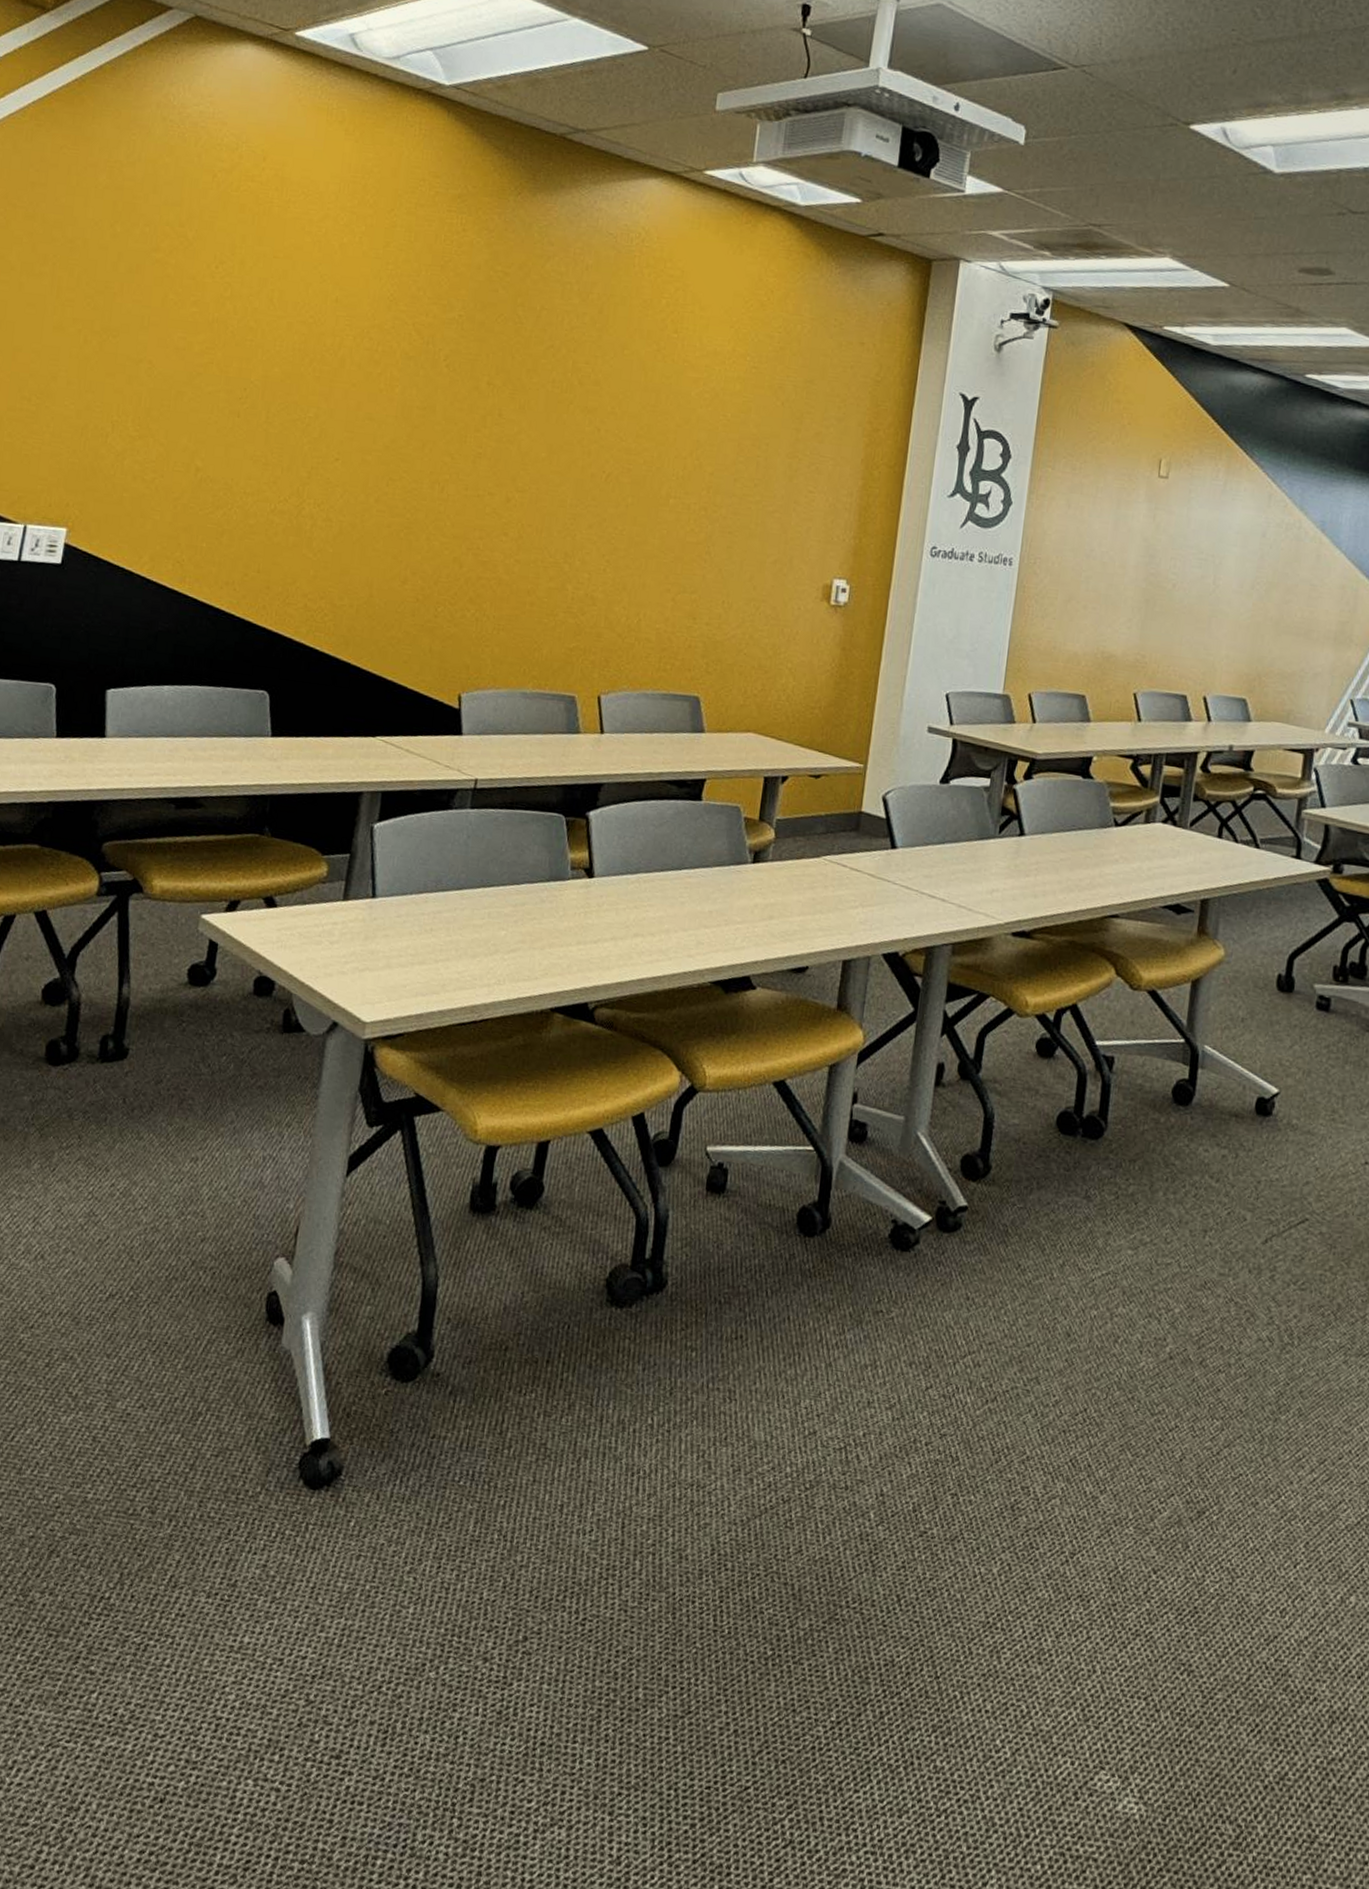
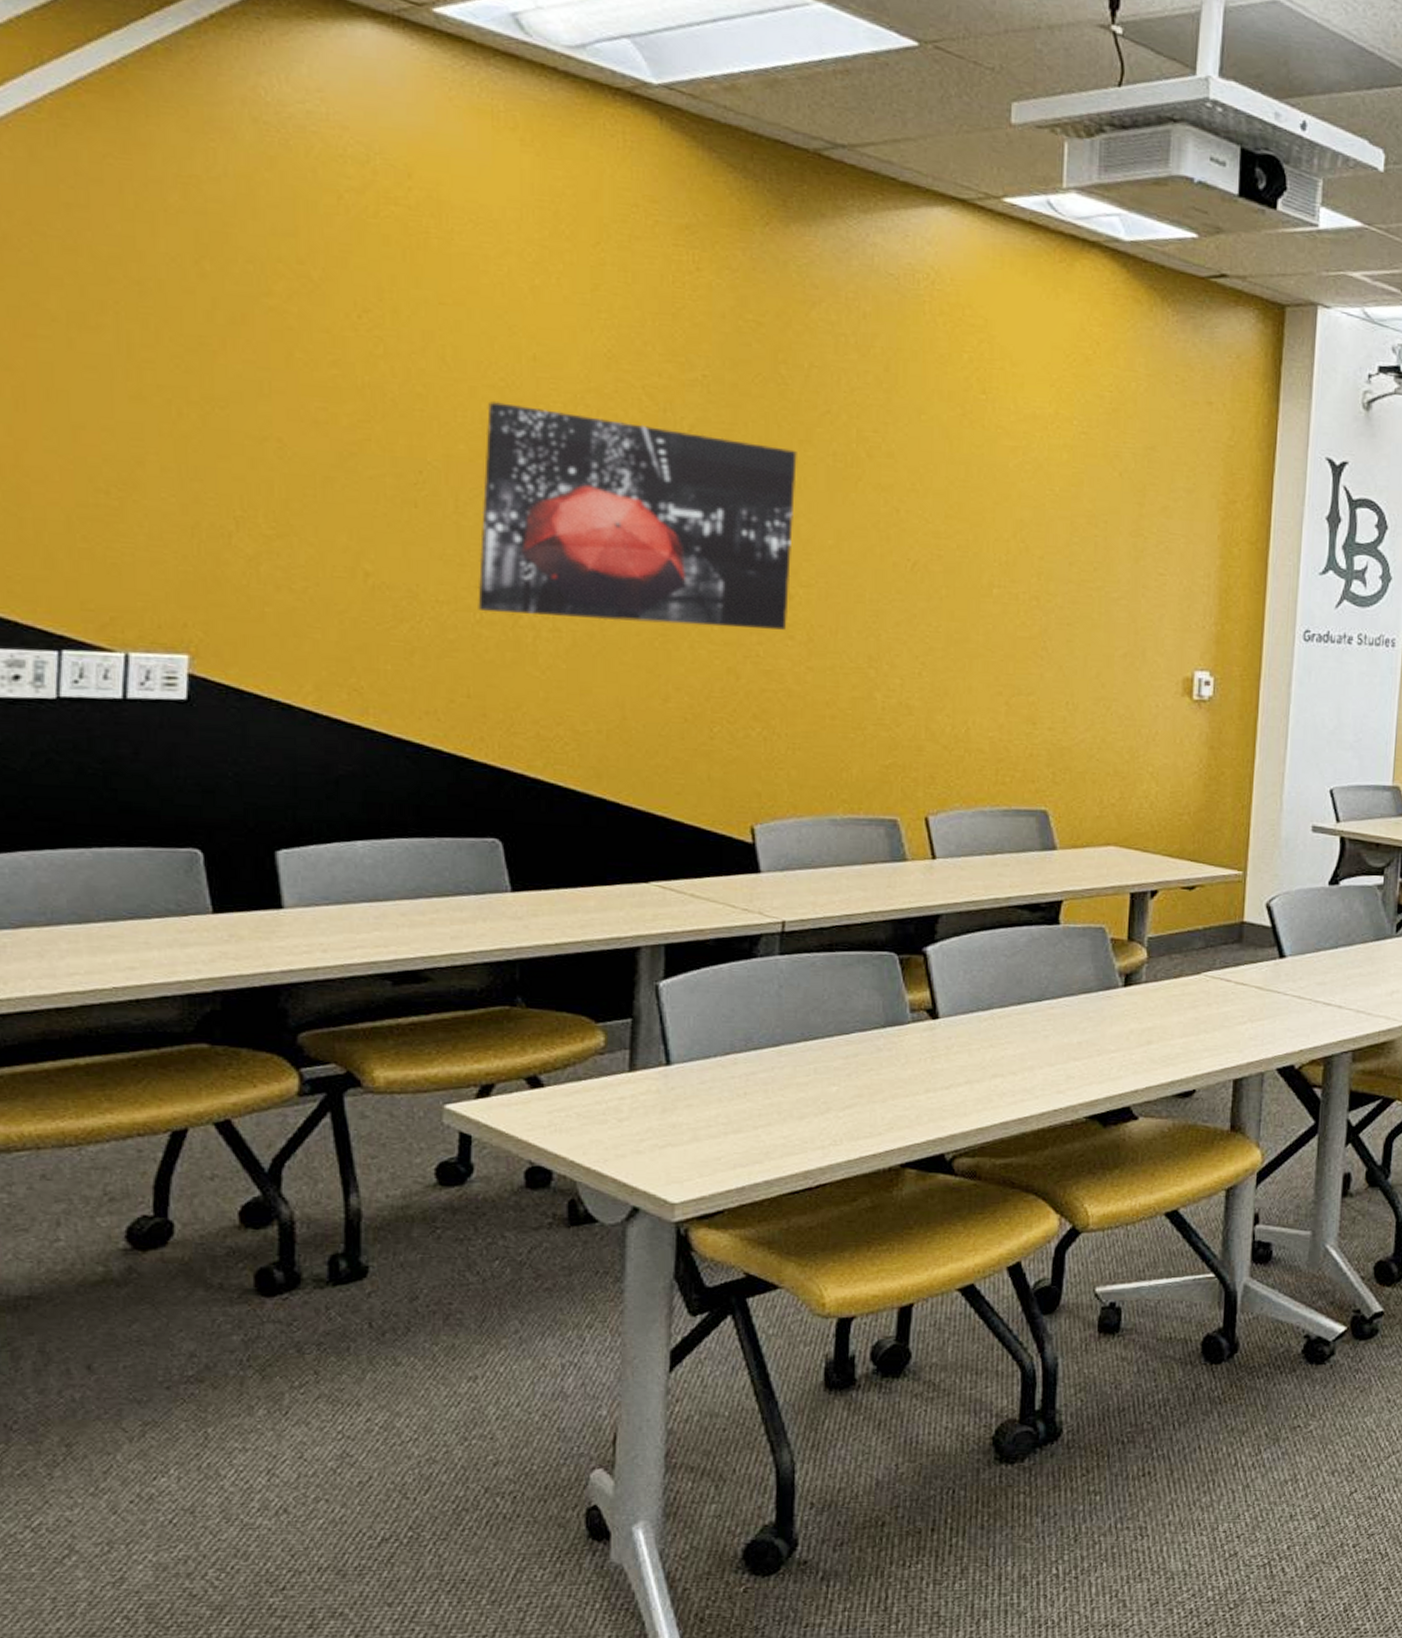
wall art: none [273,334,525,528] -> present [478,401,797,630]

